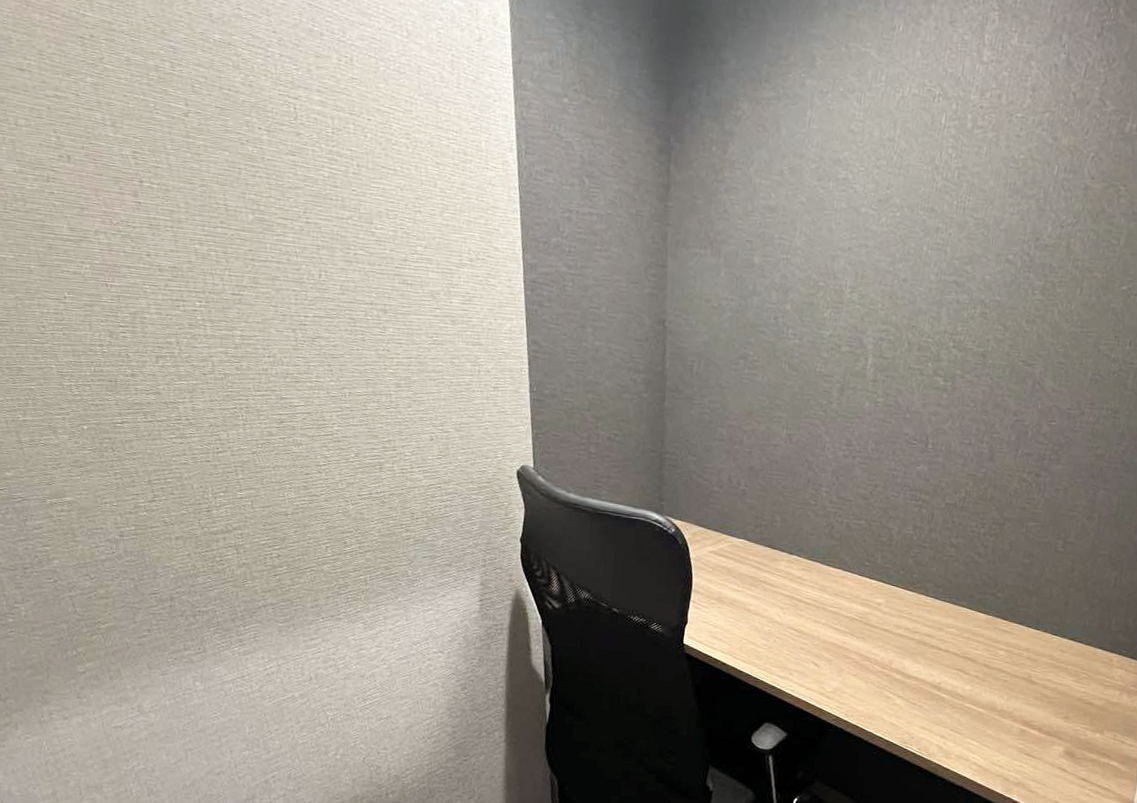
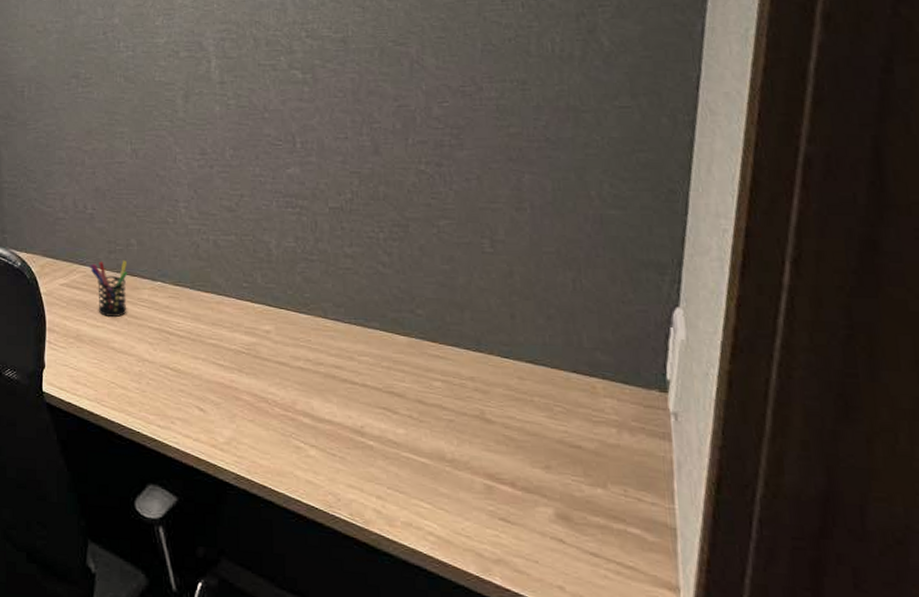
pen holder: none [737,533,770,584] -> present [90,260,128,317]

